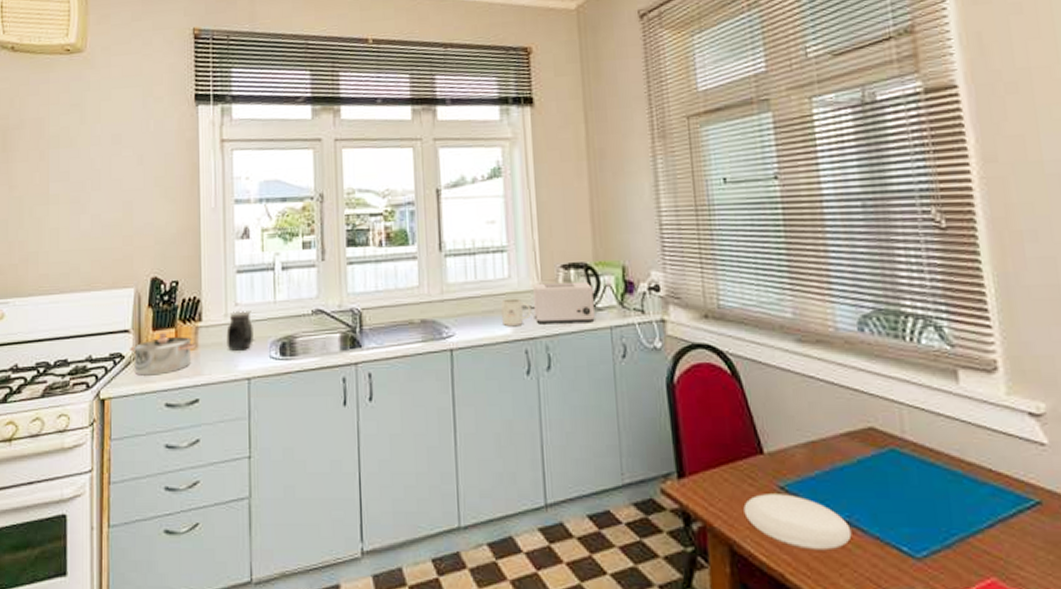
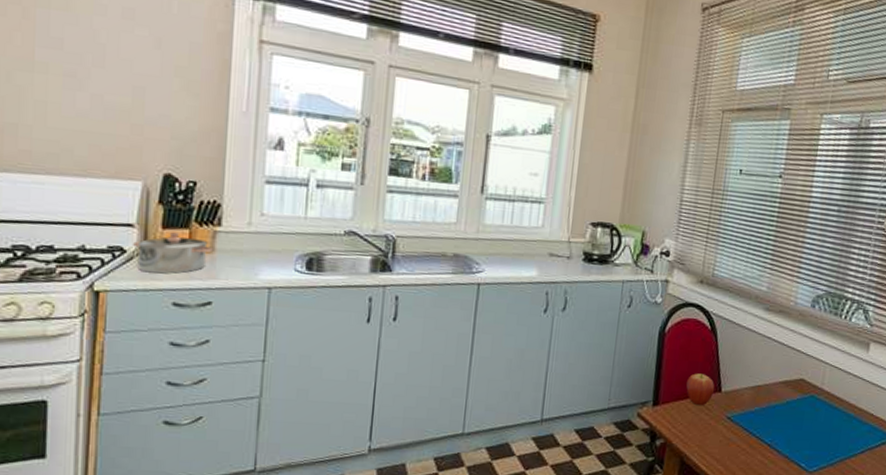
jar: present [226,312,253,351] -> none [248,222,279,261]
mug: present [501,298,532,327] -> none [530,245,558,271]
toaster: present [533,281,595,325] -> none [558,235,615,276]
fruit: none [715,432,755,475] -> present [686,373,715,406]
plate: present [743,494,852,551] -> none [697,421,771,464]

